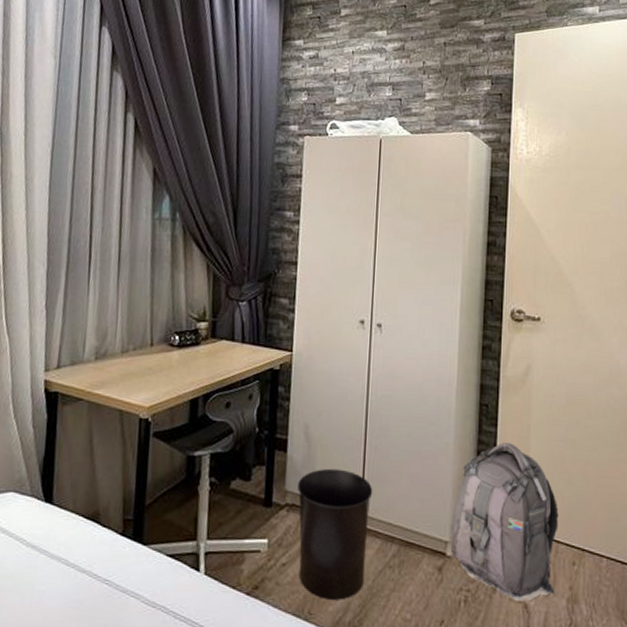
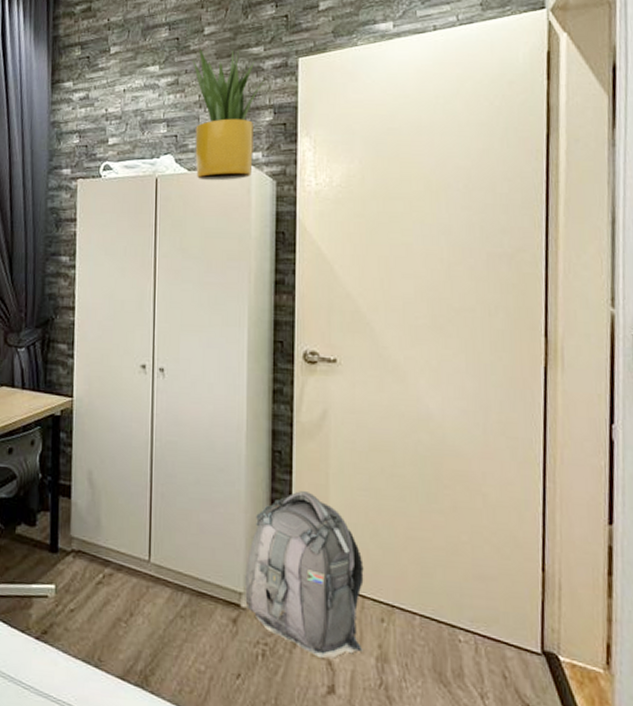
waste bin: present [297,468,373,600] -> none [83,515,161,648]
planter: none [417,17,485,145] -> present [192,48,266,181]

